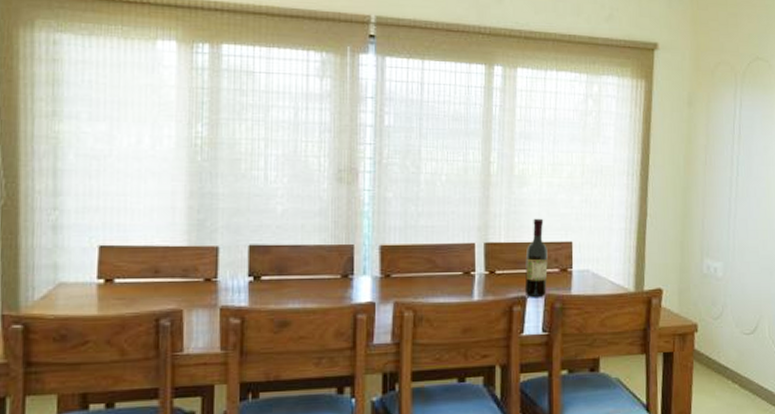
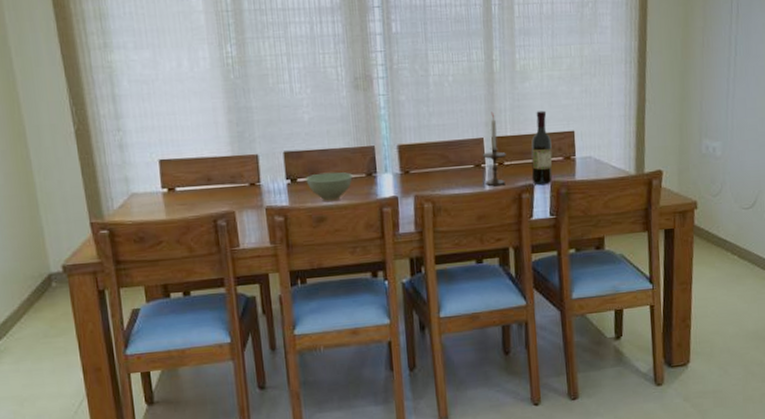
bowl: none [271,271,326,305] -> present [306,172,353,202]
candlestick: none [472,216,498,297] -> present [482,111,506,187]

